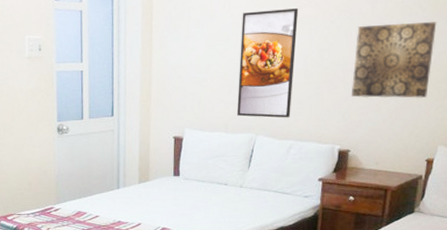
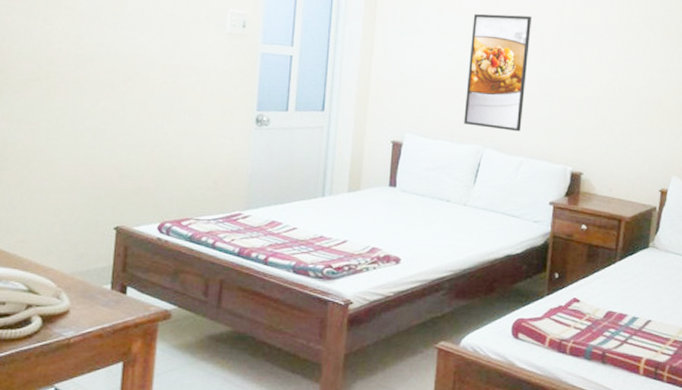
wall art: present [351,22,437,99] -> none [584,43,668,124]

